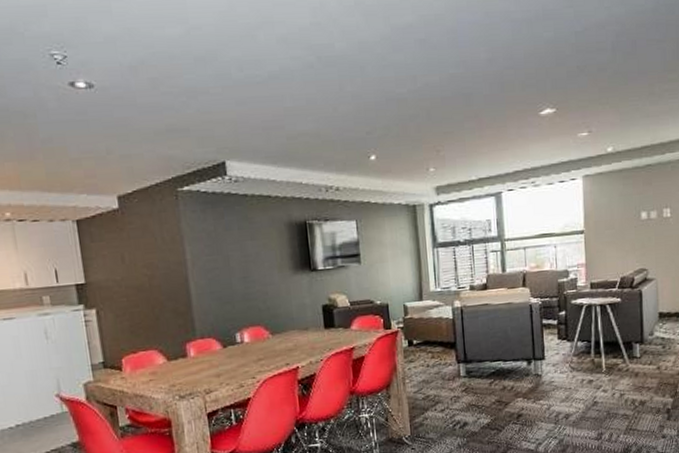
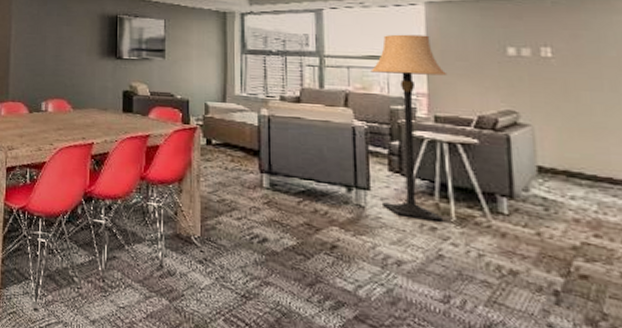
lamp: none [542,208,600,377] -> present [370,34,448,222]

